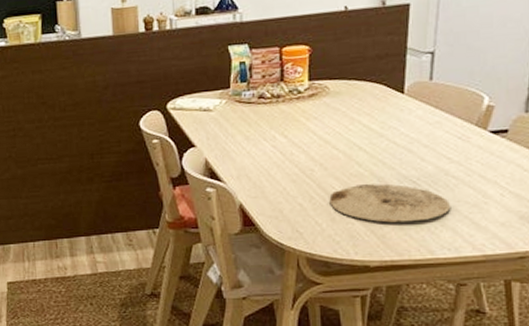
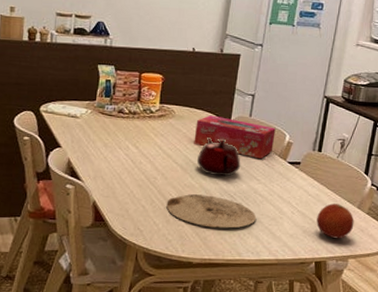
tissue box: none [357,85,468,133] -> present [194,115,276,160]
teapot: none [363,112,423,160] -> present [196,136,241,177]

